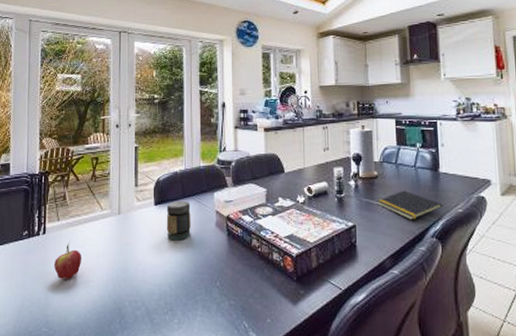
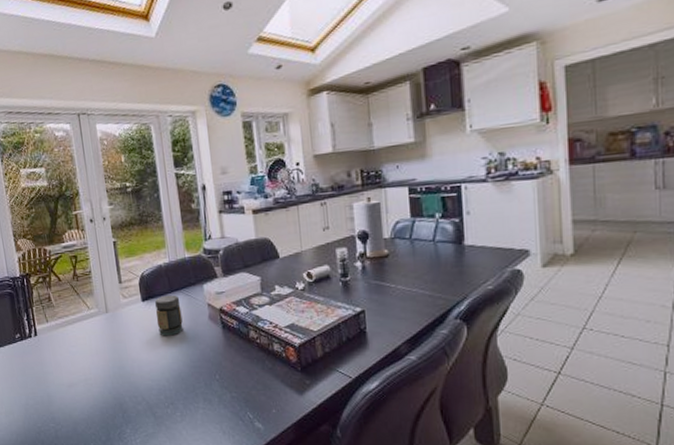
fruit: present [54,240,82,279] -> none [50,341,77,378]
notepad: present [376,190,443,221] -> none [388,268,469,302]

